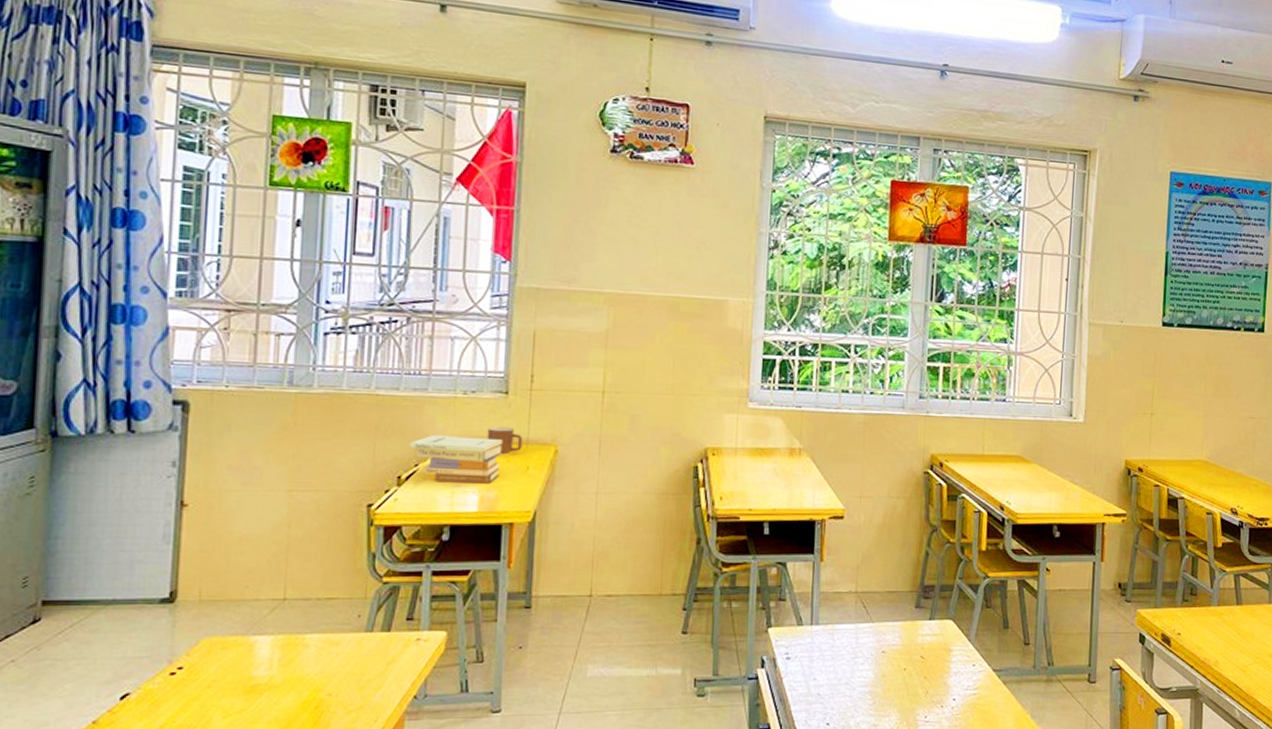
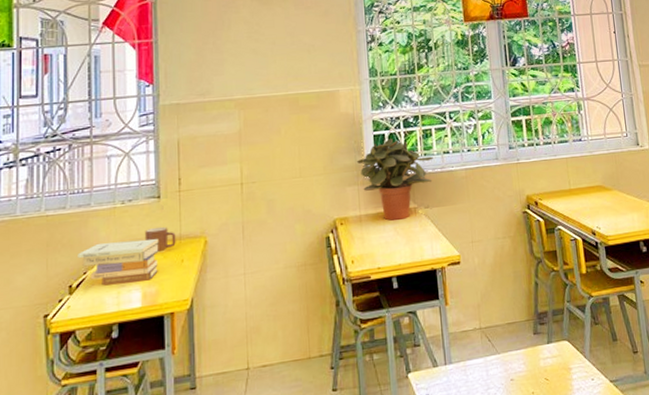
potted plant: none [739,366,829,460] -> present [356,139,433,221]

